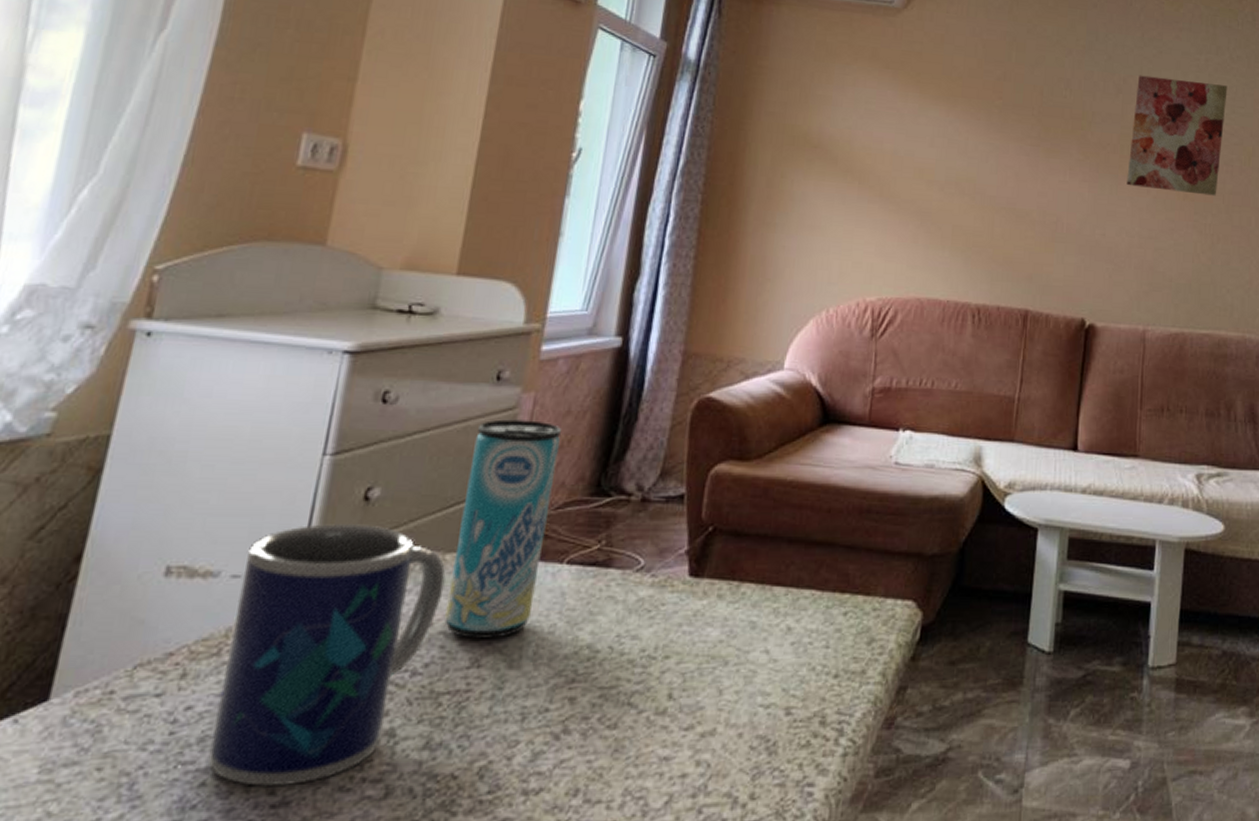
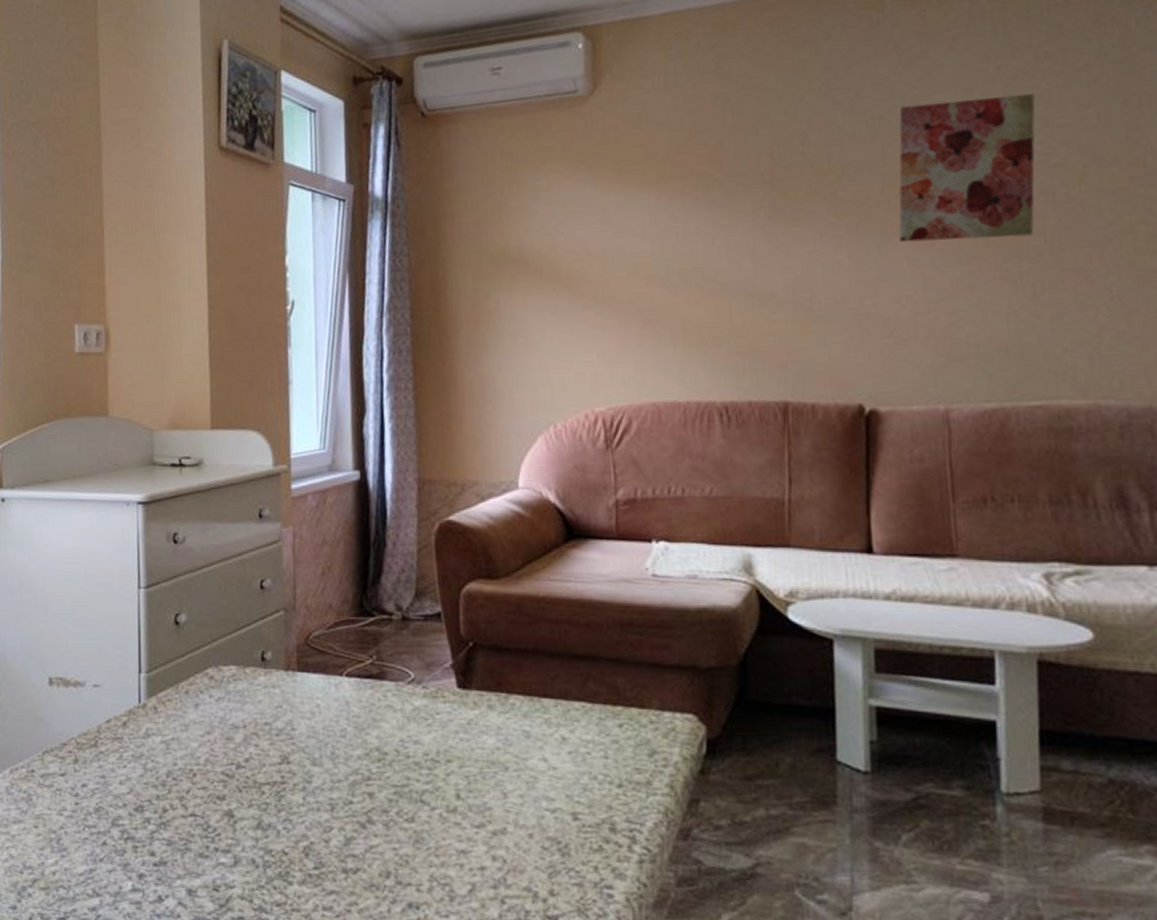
mug: present [208,522,446,788] -> none [100,643,249,850]
beverage can: present [445,419,562,639] -> none [251,551,324,740]

